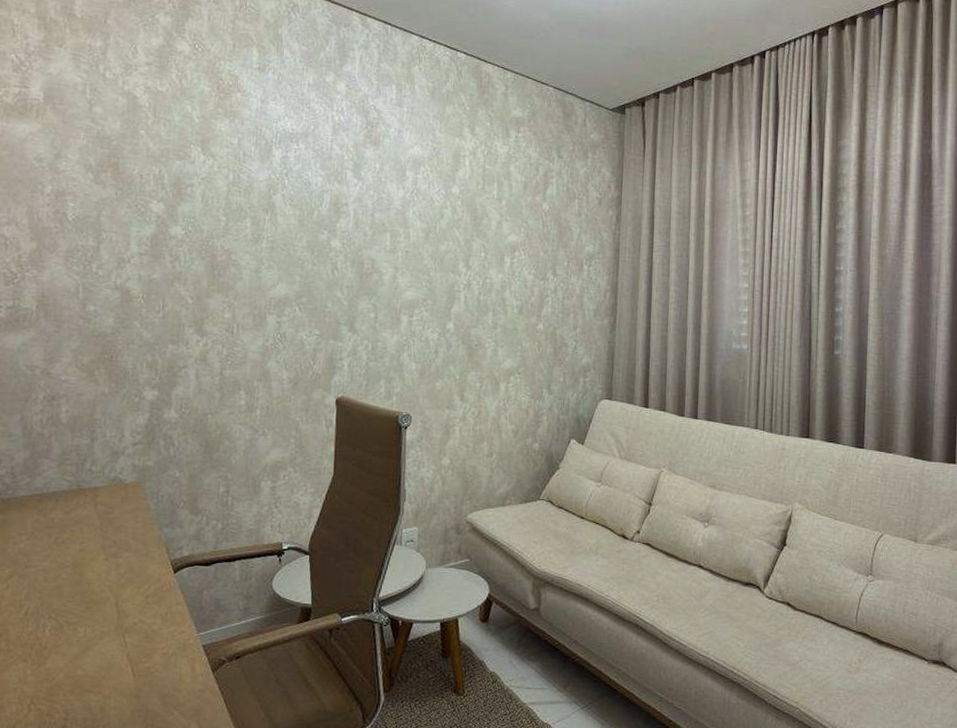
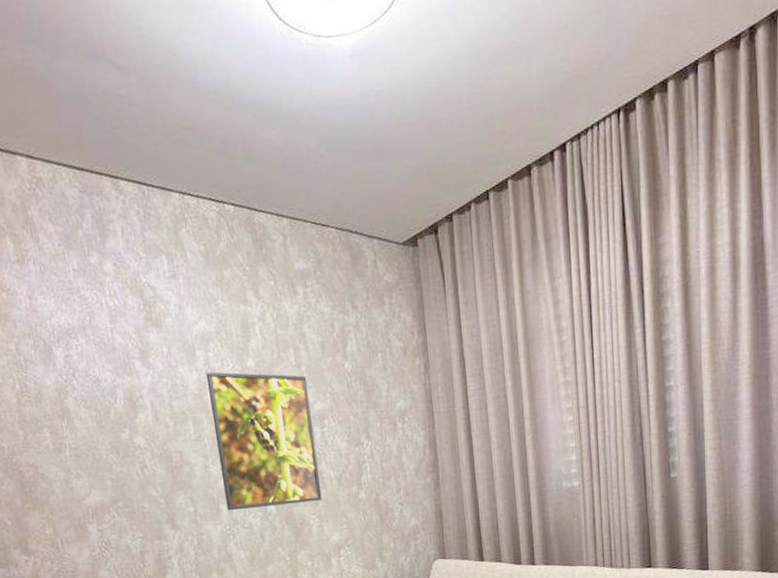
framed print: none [407,192,505,326] -> present [206,372,322,511]

